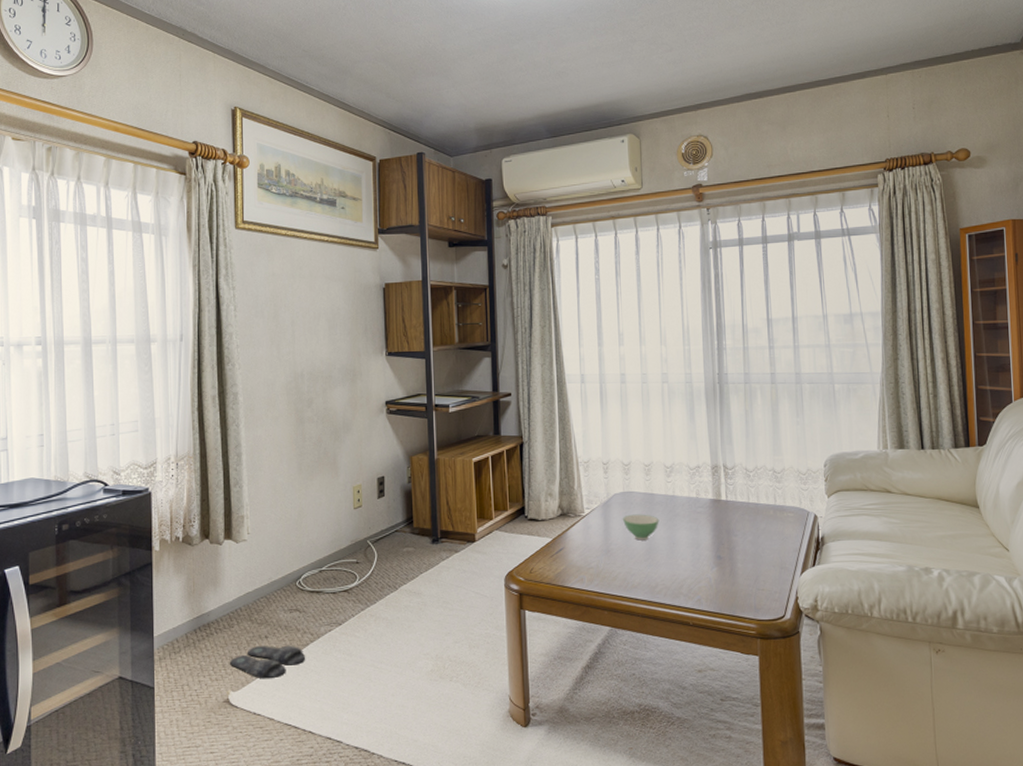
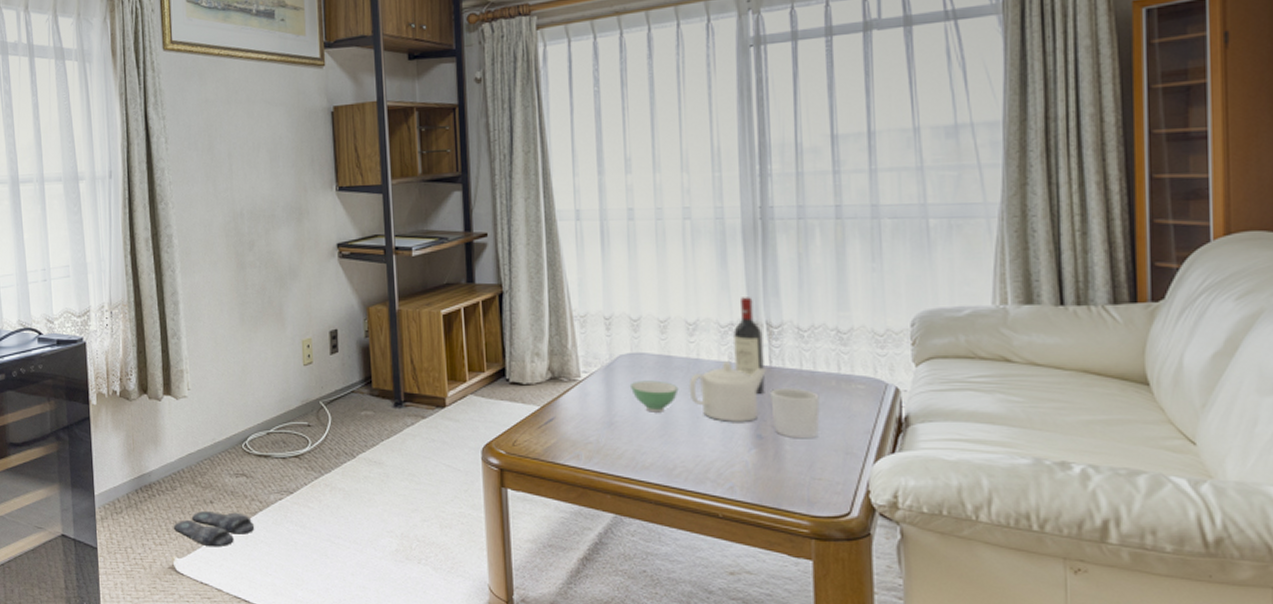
teapot: none [667,497,724,547] -> present [688,361,766,423]
wine bottle: none [700,445,723,523] -> present [733,297,765,394]
mug: none [727,517,763,558] -> present [770,387,820,439]

